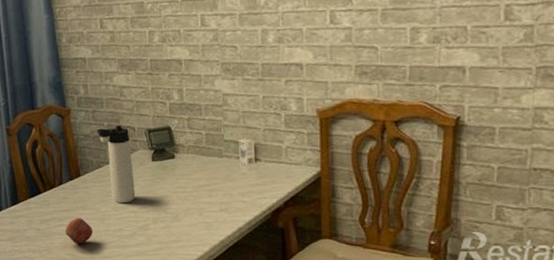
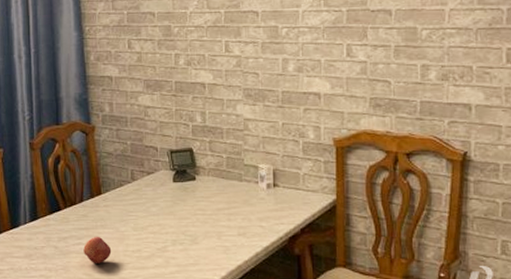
thermos bottle: present [96,125,136,204] -> none [119,144,156,224]

